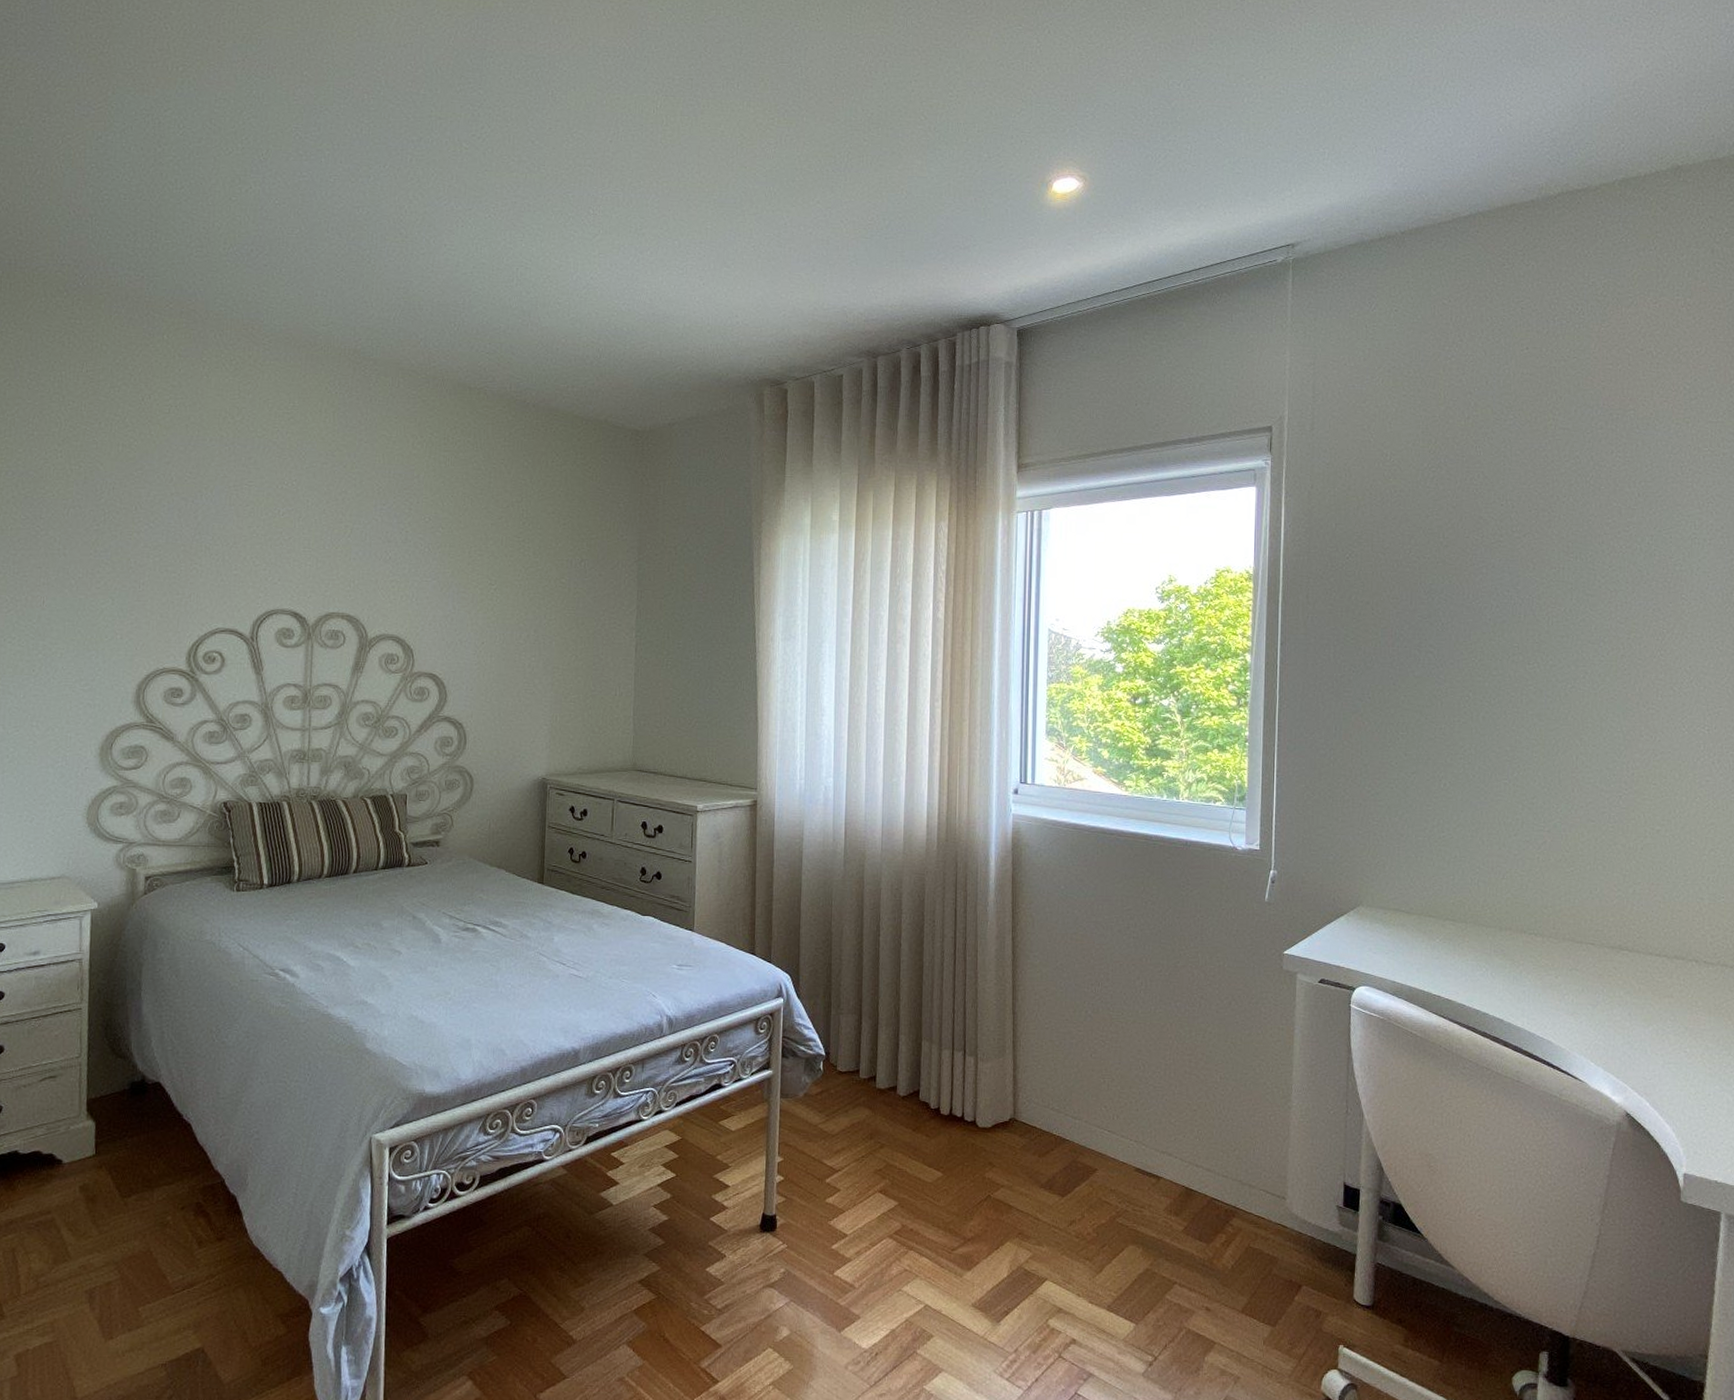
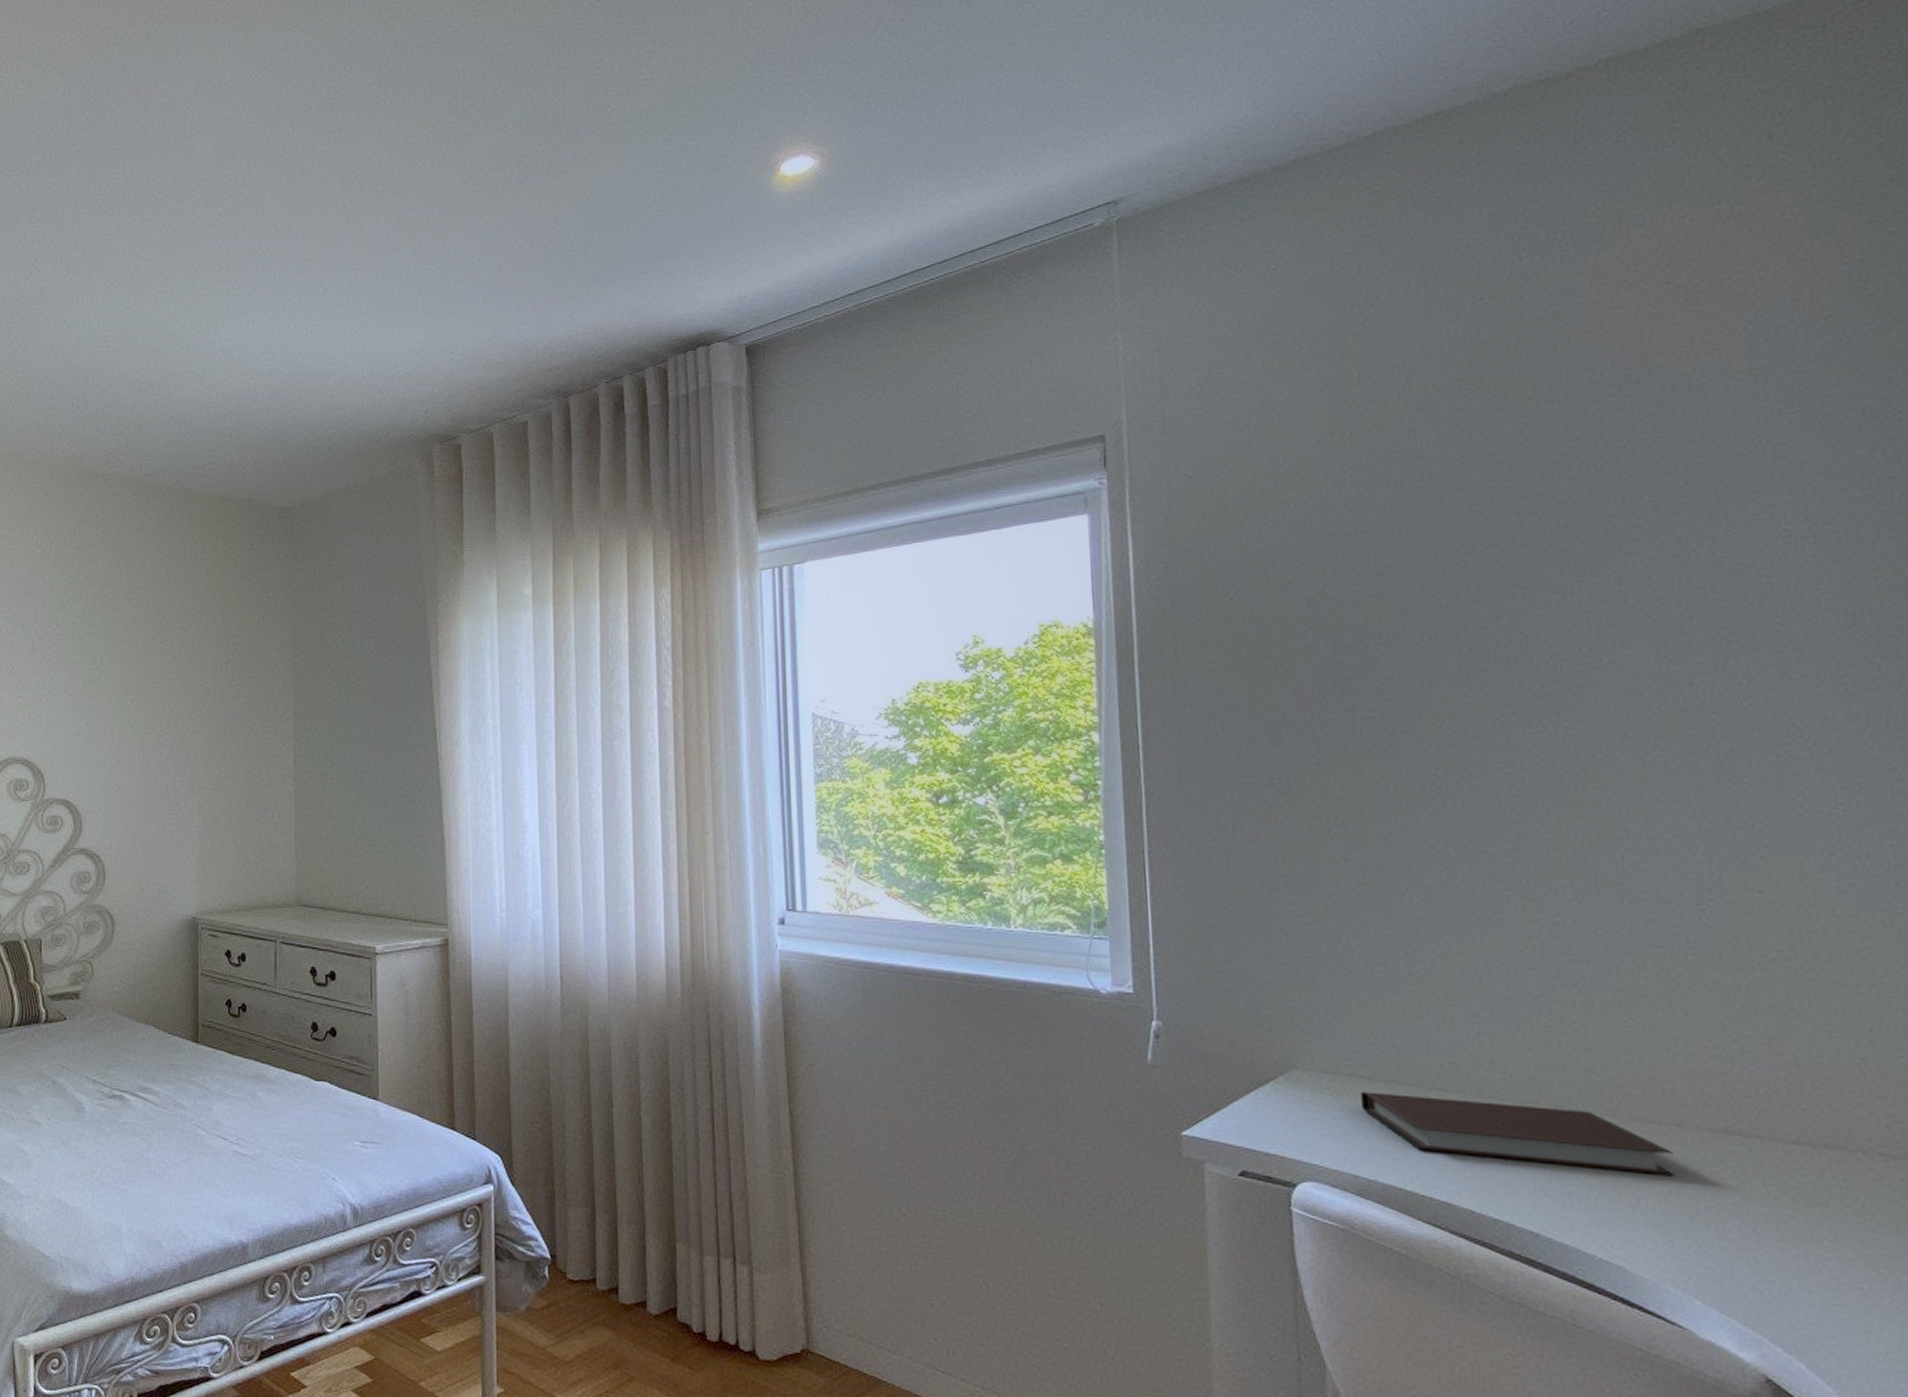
notebook: none [1401,922,1588,979] -> present [1360,1092,1676,1177]

